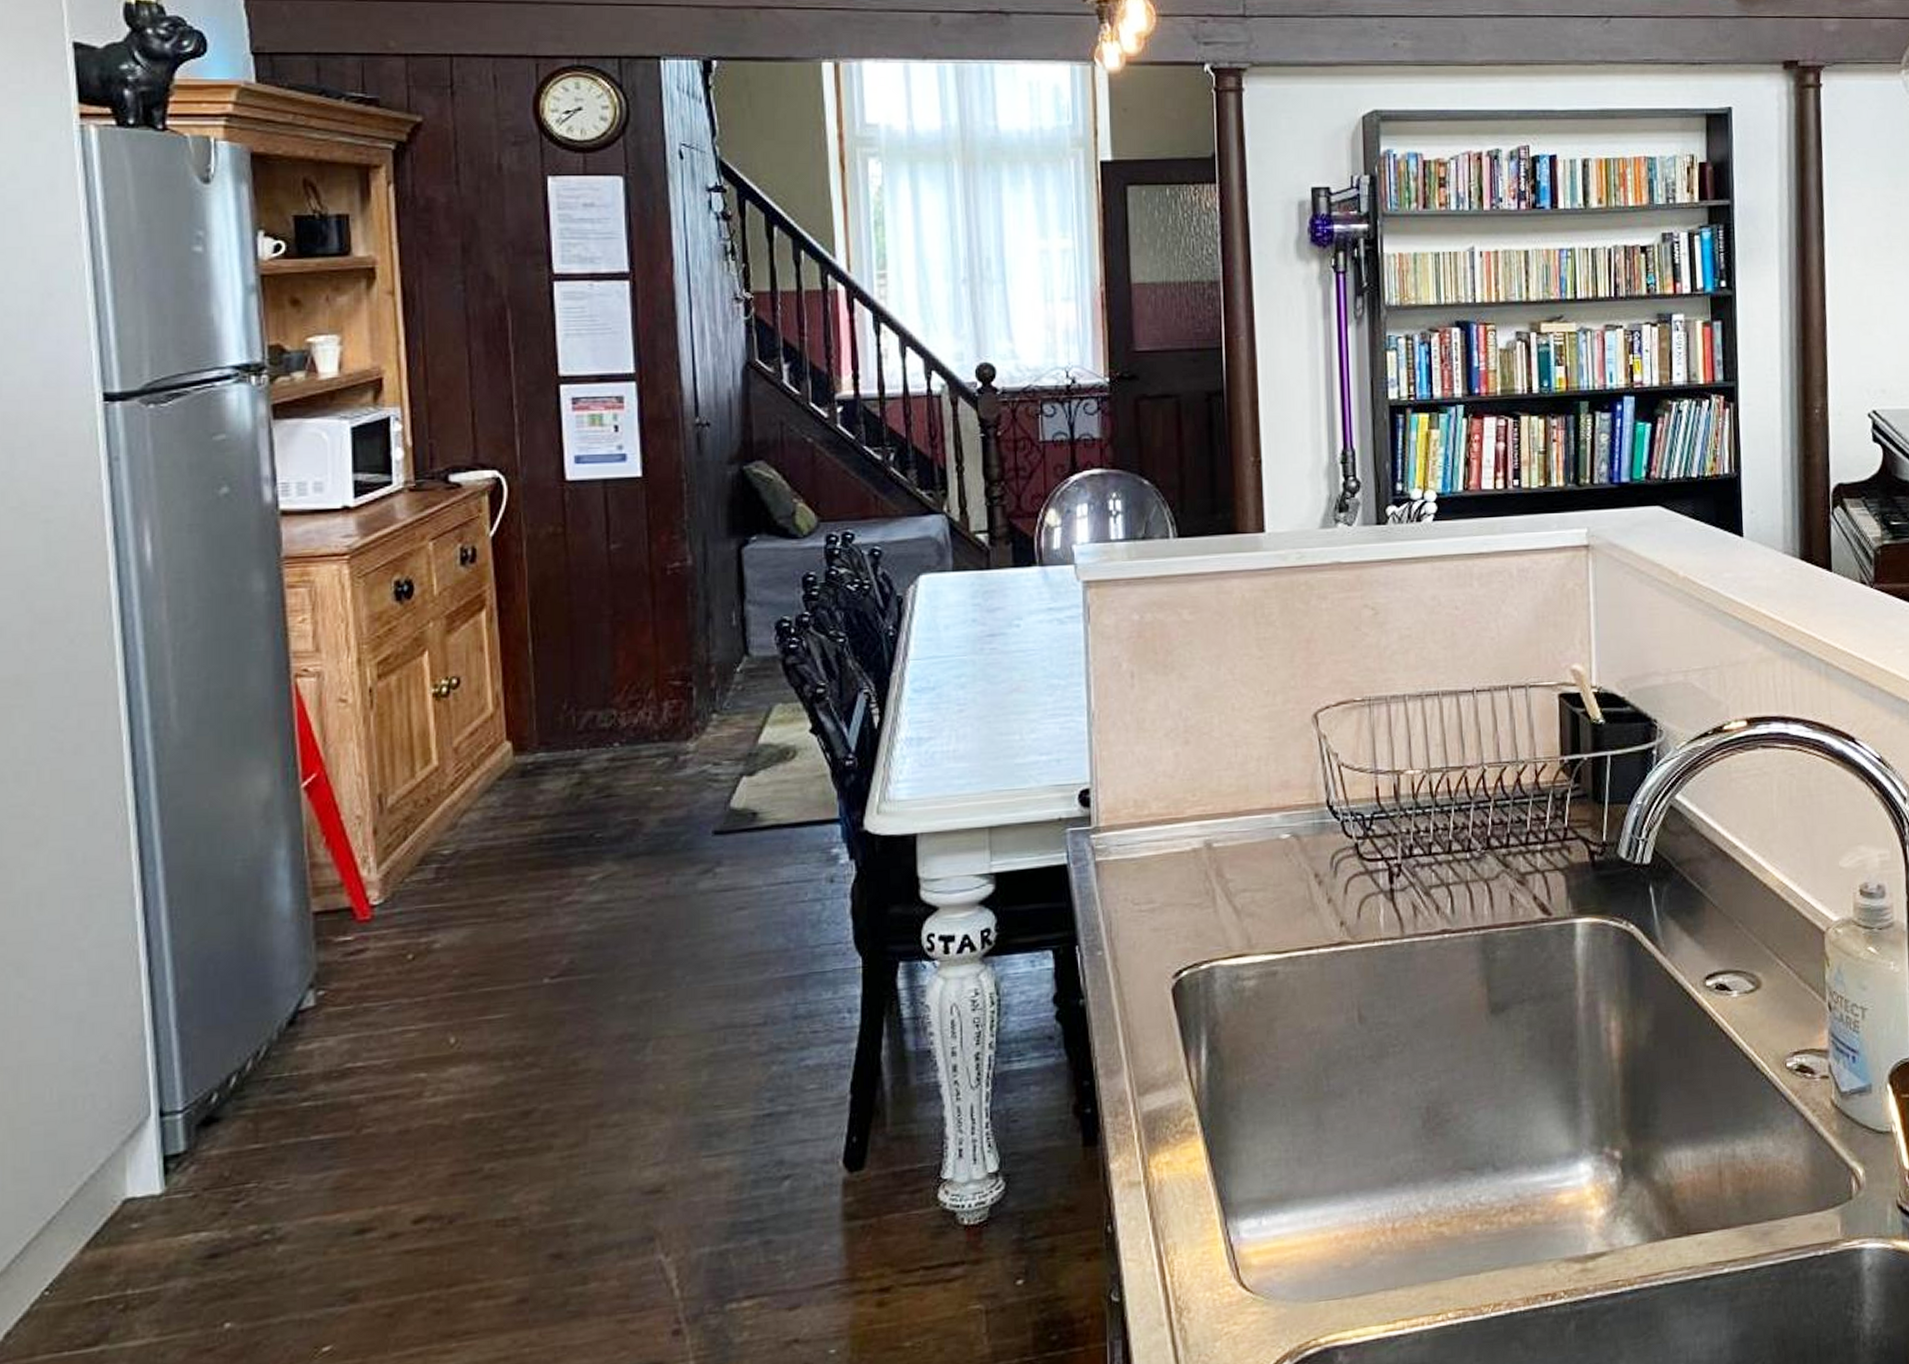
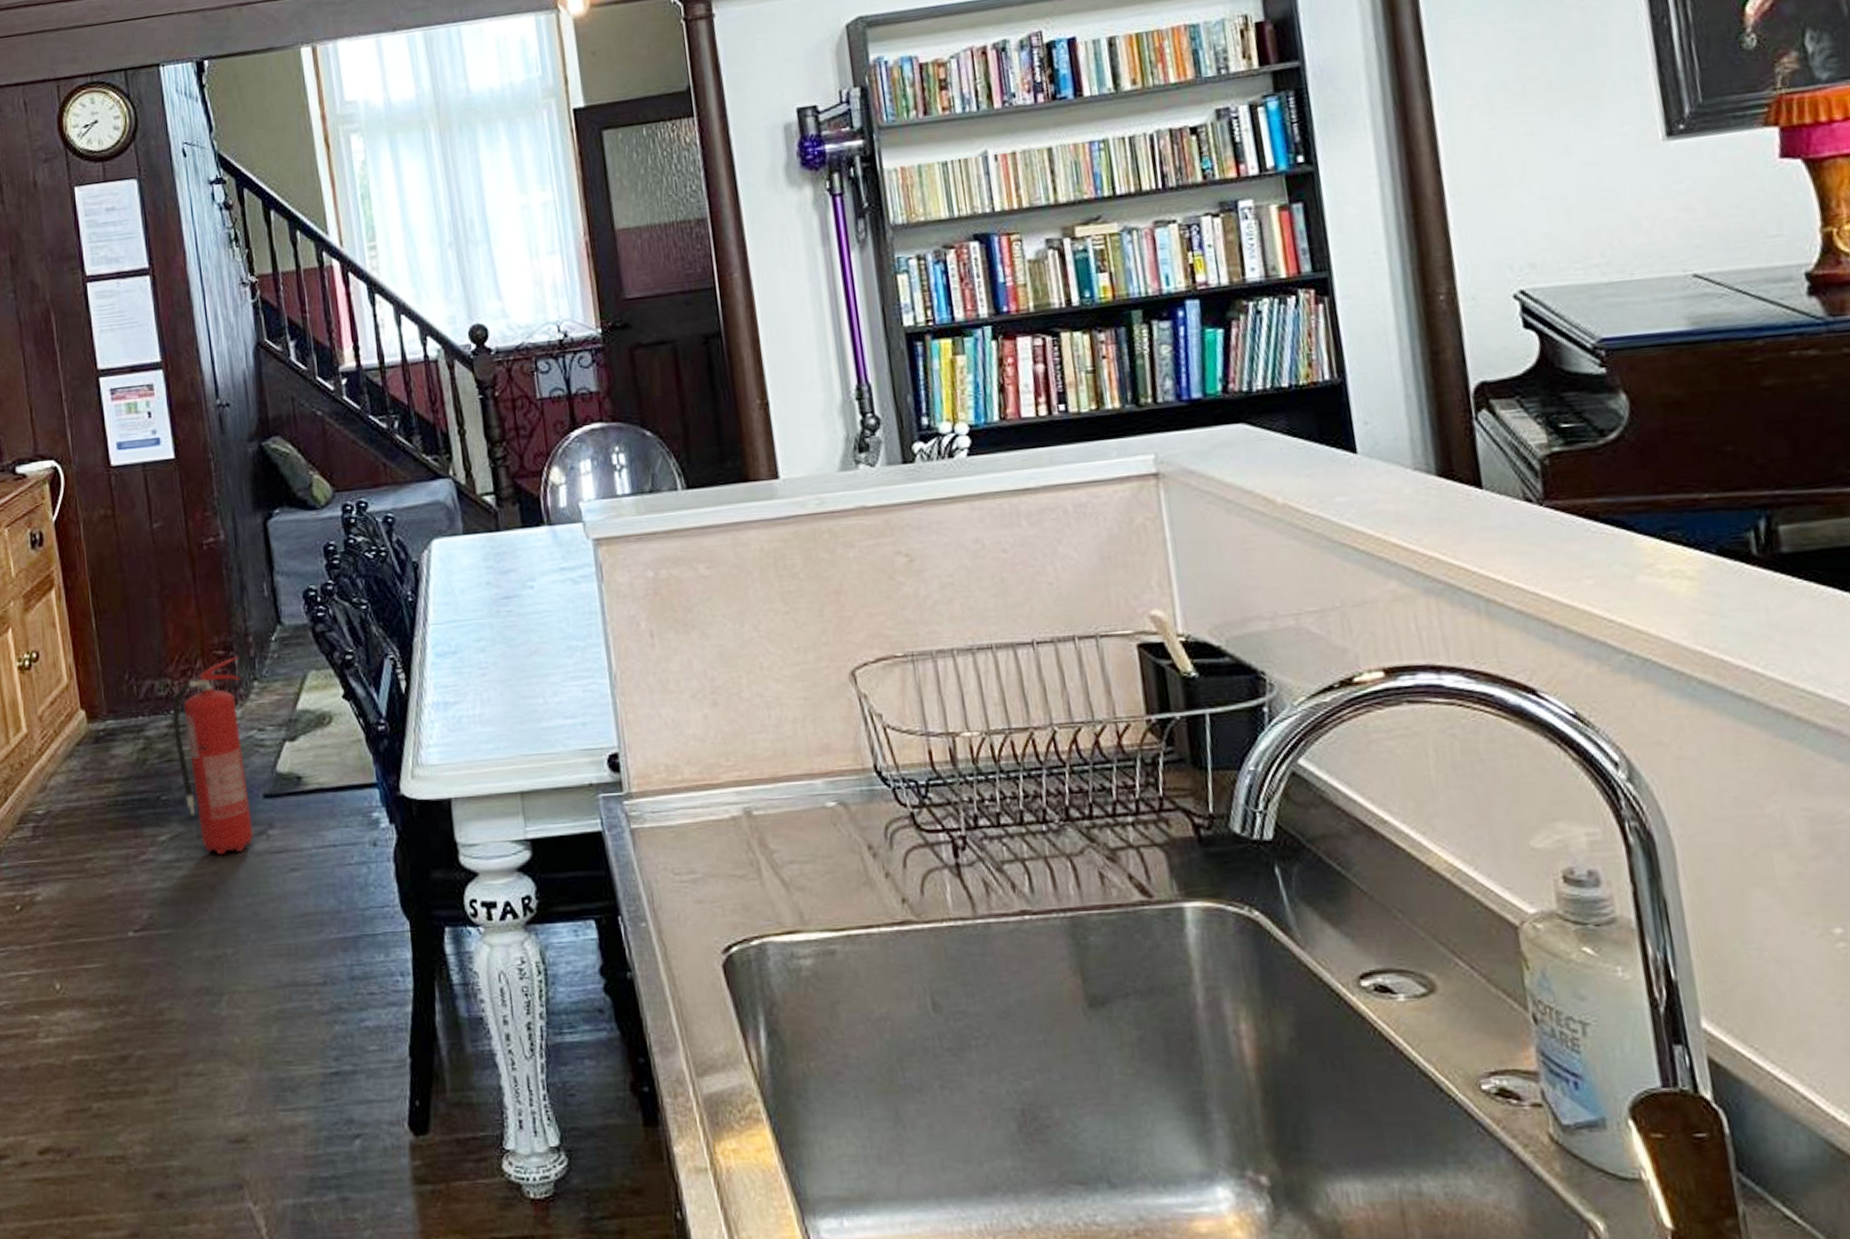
fire extinguisher: none [614,686,698,895] -> present [171,655,254,855]

